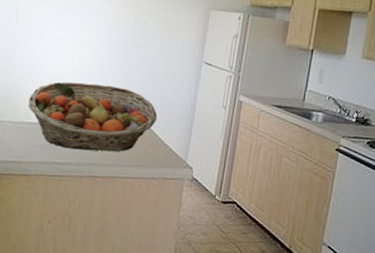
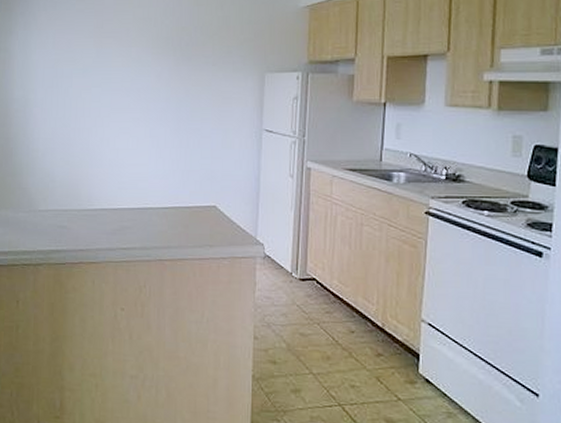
fruit basket: present [28,82,158,152] -> none [89,164,221,234]

